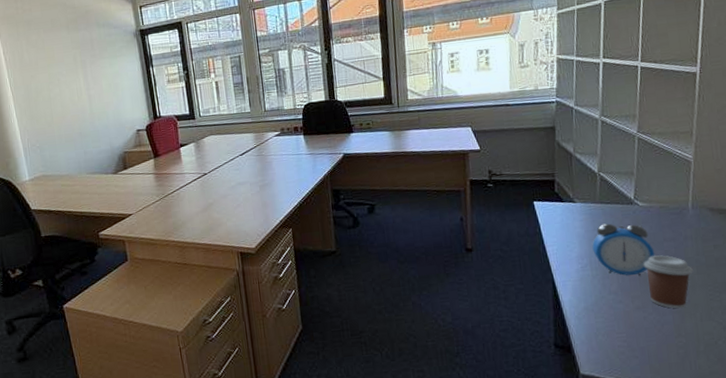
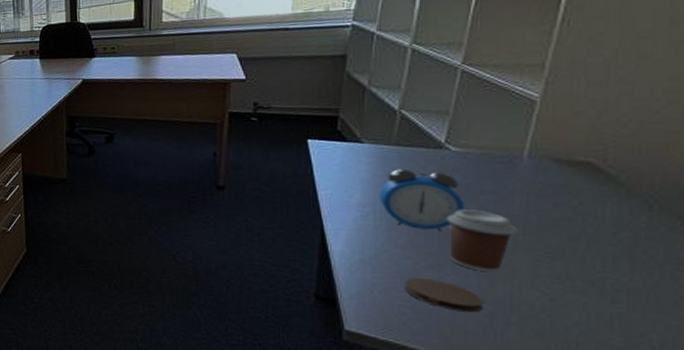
coaster: none [620,319,679,347] -> present [404,278,484,313]

